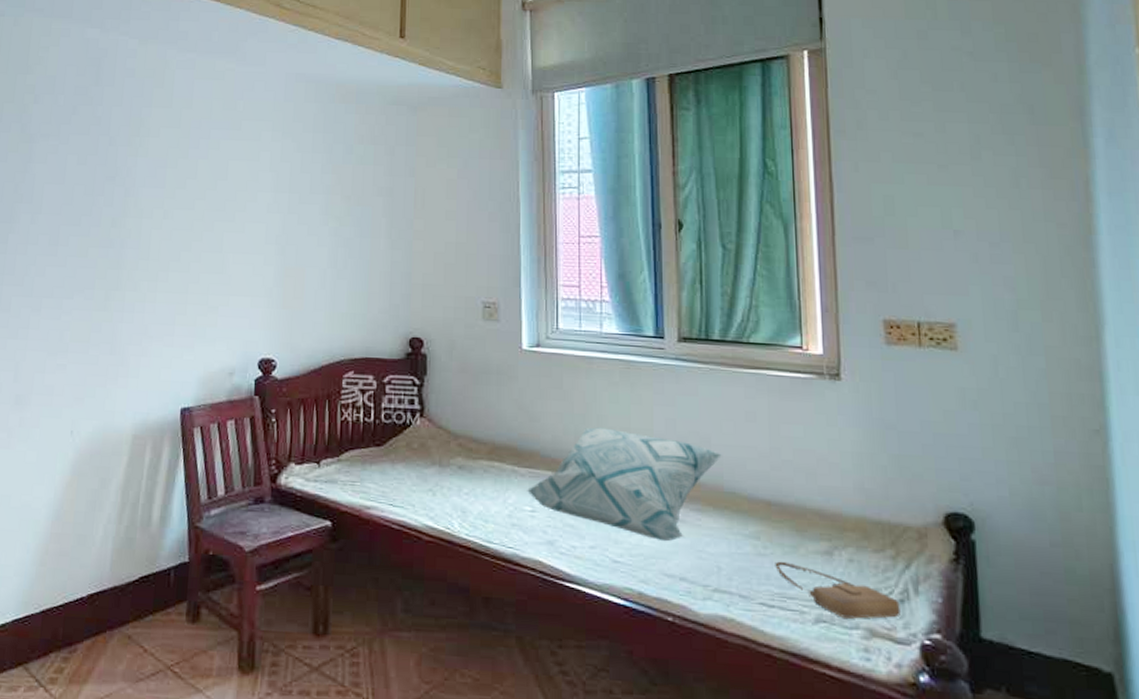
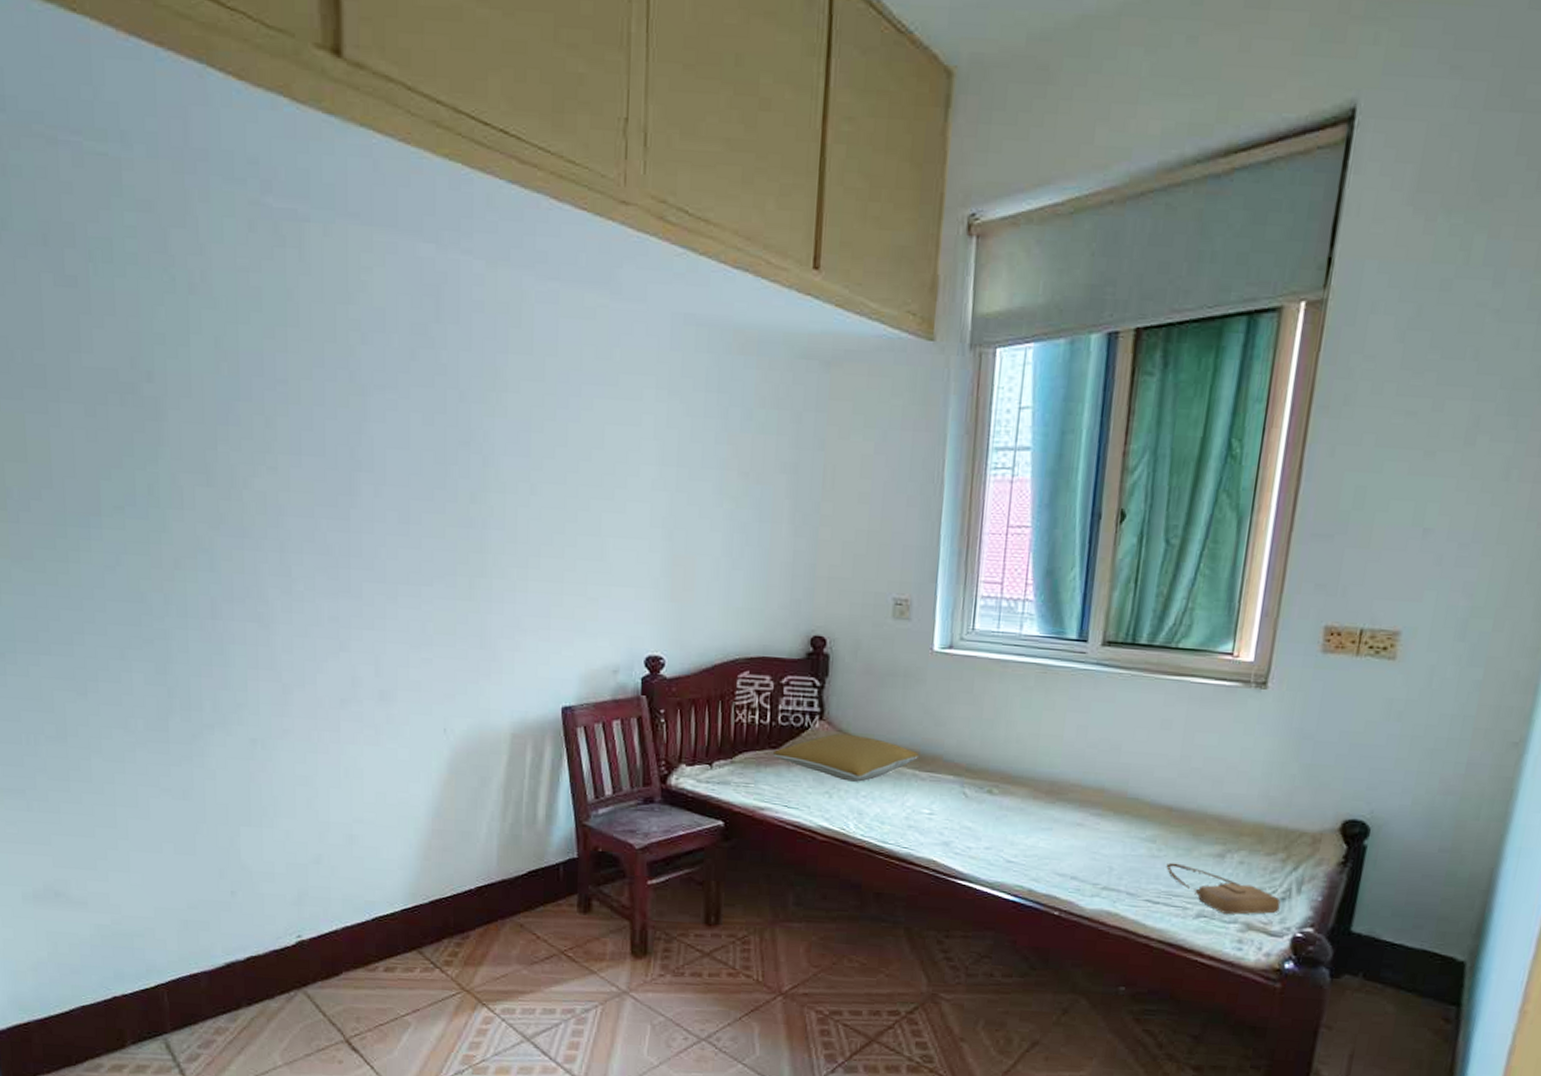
pillow: none [378,430,518,479] -> present [773,733,920,782]
decorative pillow: present [527,427,723,542] -> none [926,732,1132,844]

